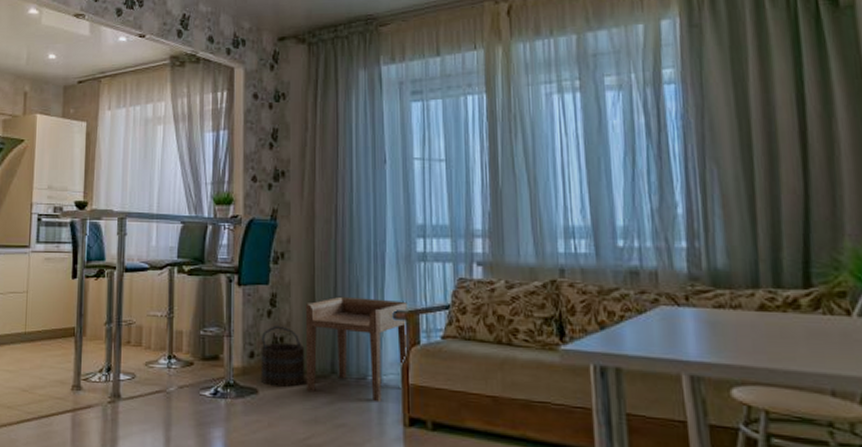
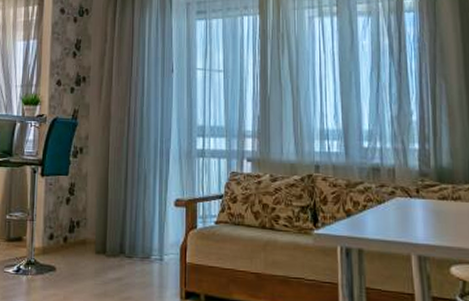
bucket: present [261,325,305,387] -> none [58,211,98,265]
side table: present [305,296,407,403] -> none [98,186,187,279]

